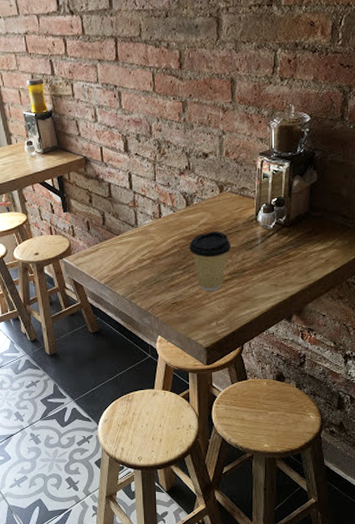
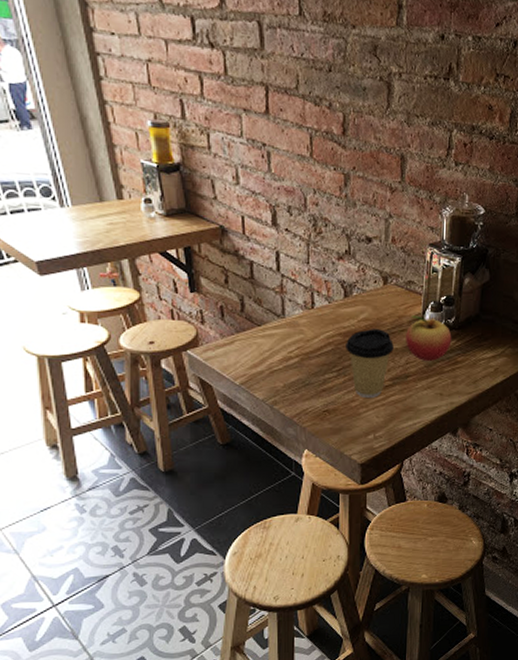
fruit: none [241,217,284,256] -> present [406,315,452,361]

